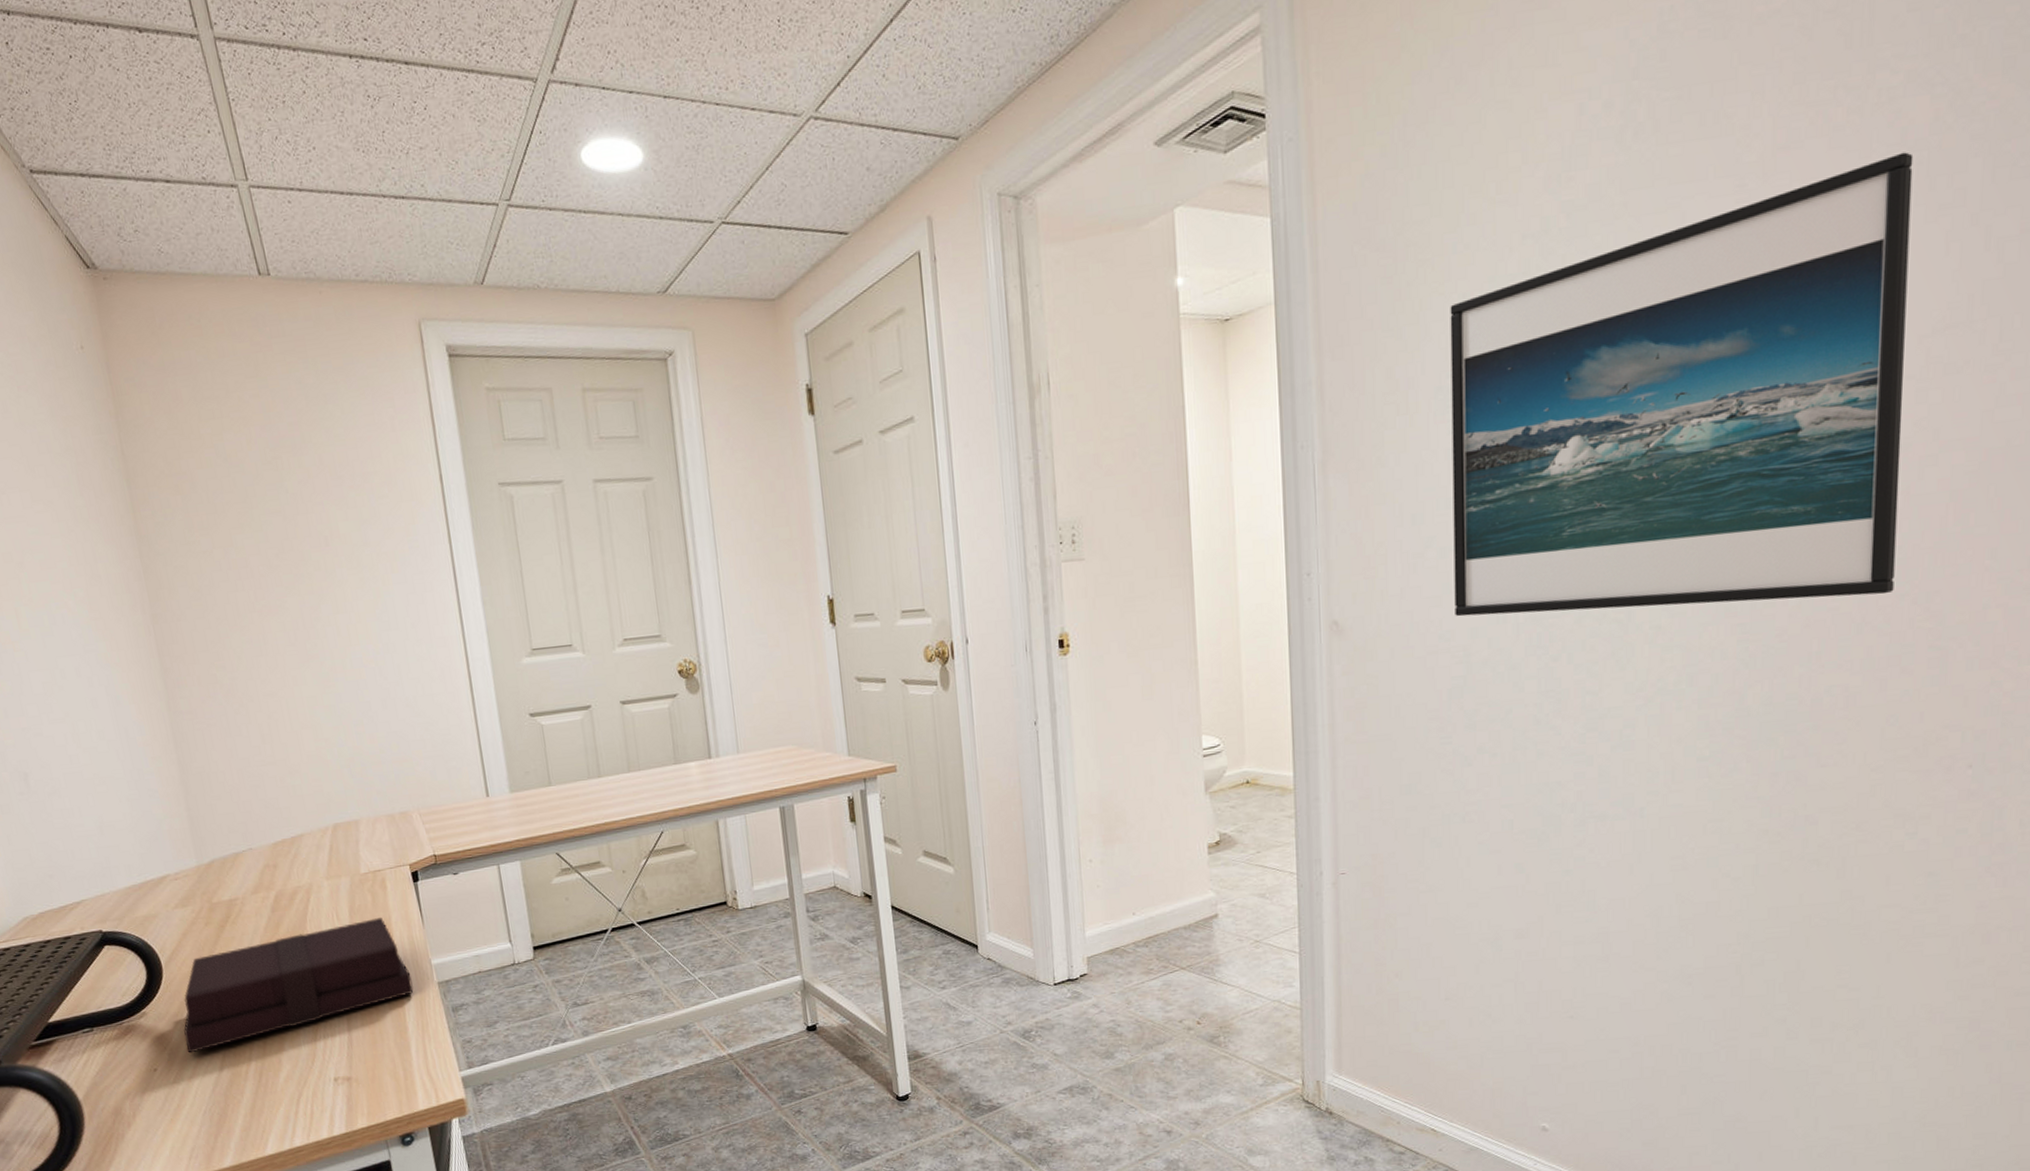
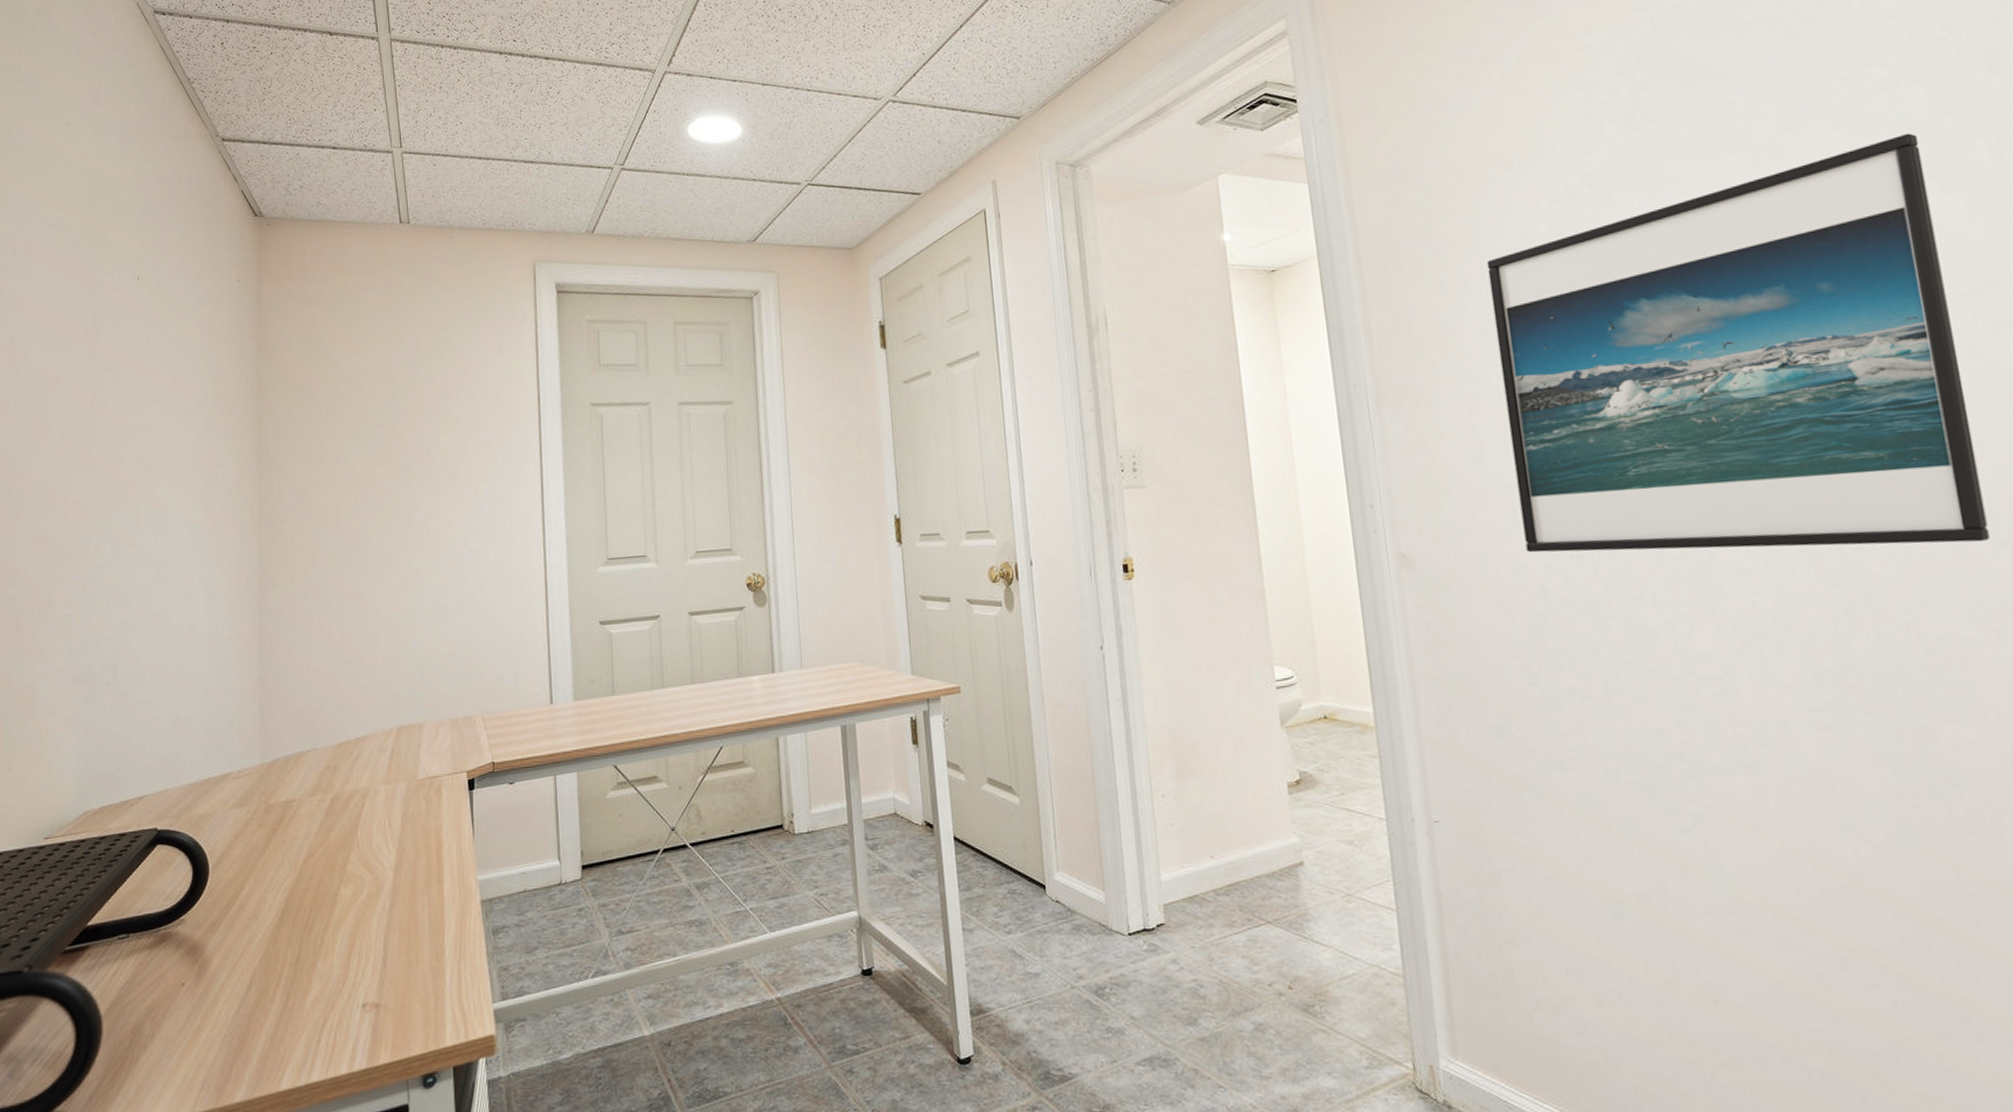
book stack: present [184,918,414,1053] -> none [218,827,456,968]

